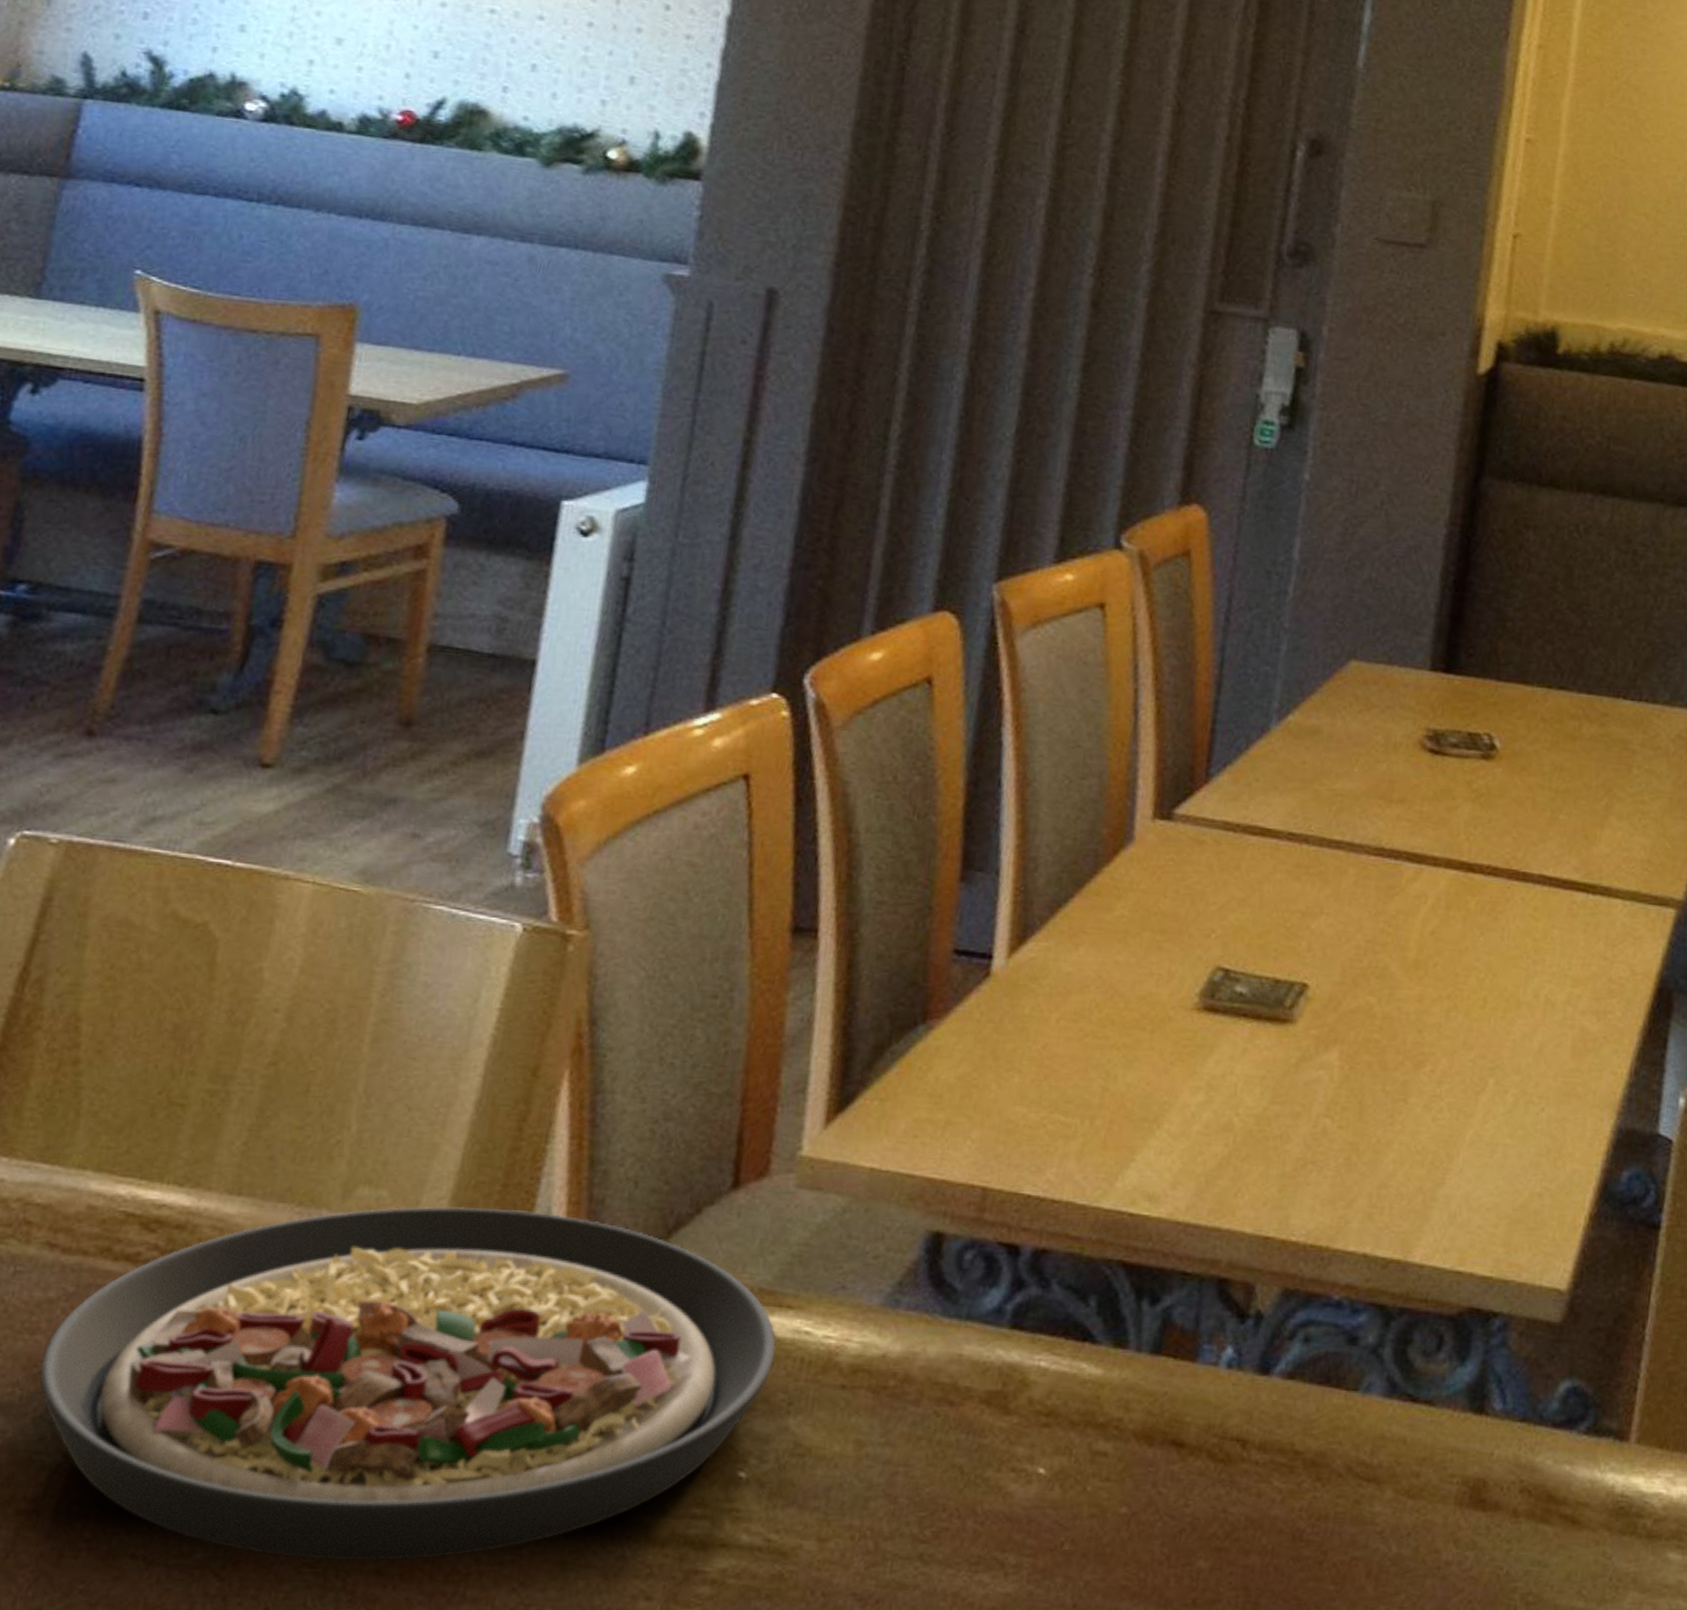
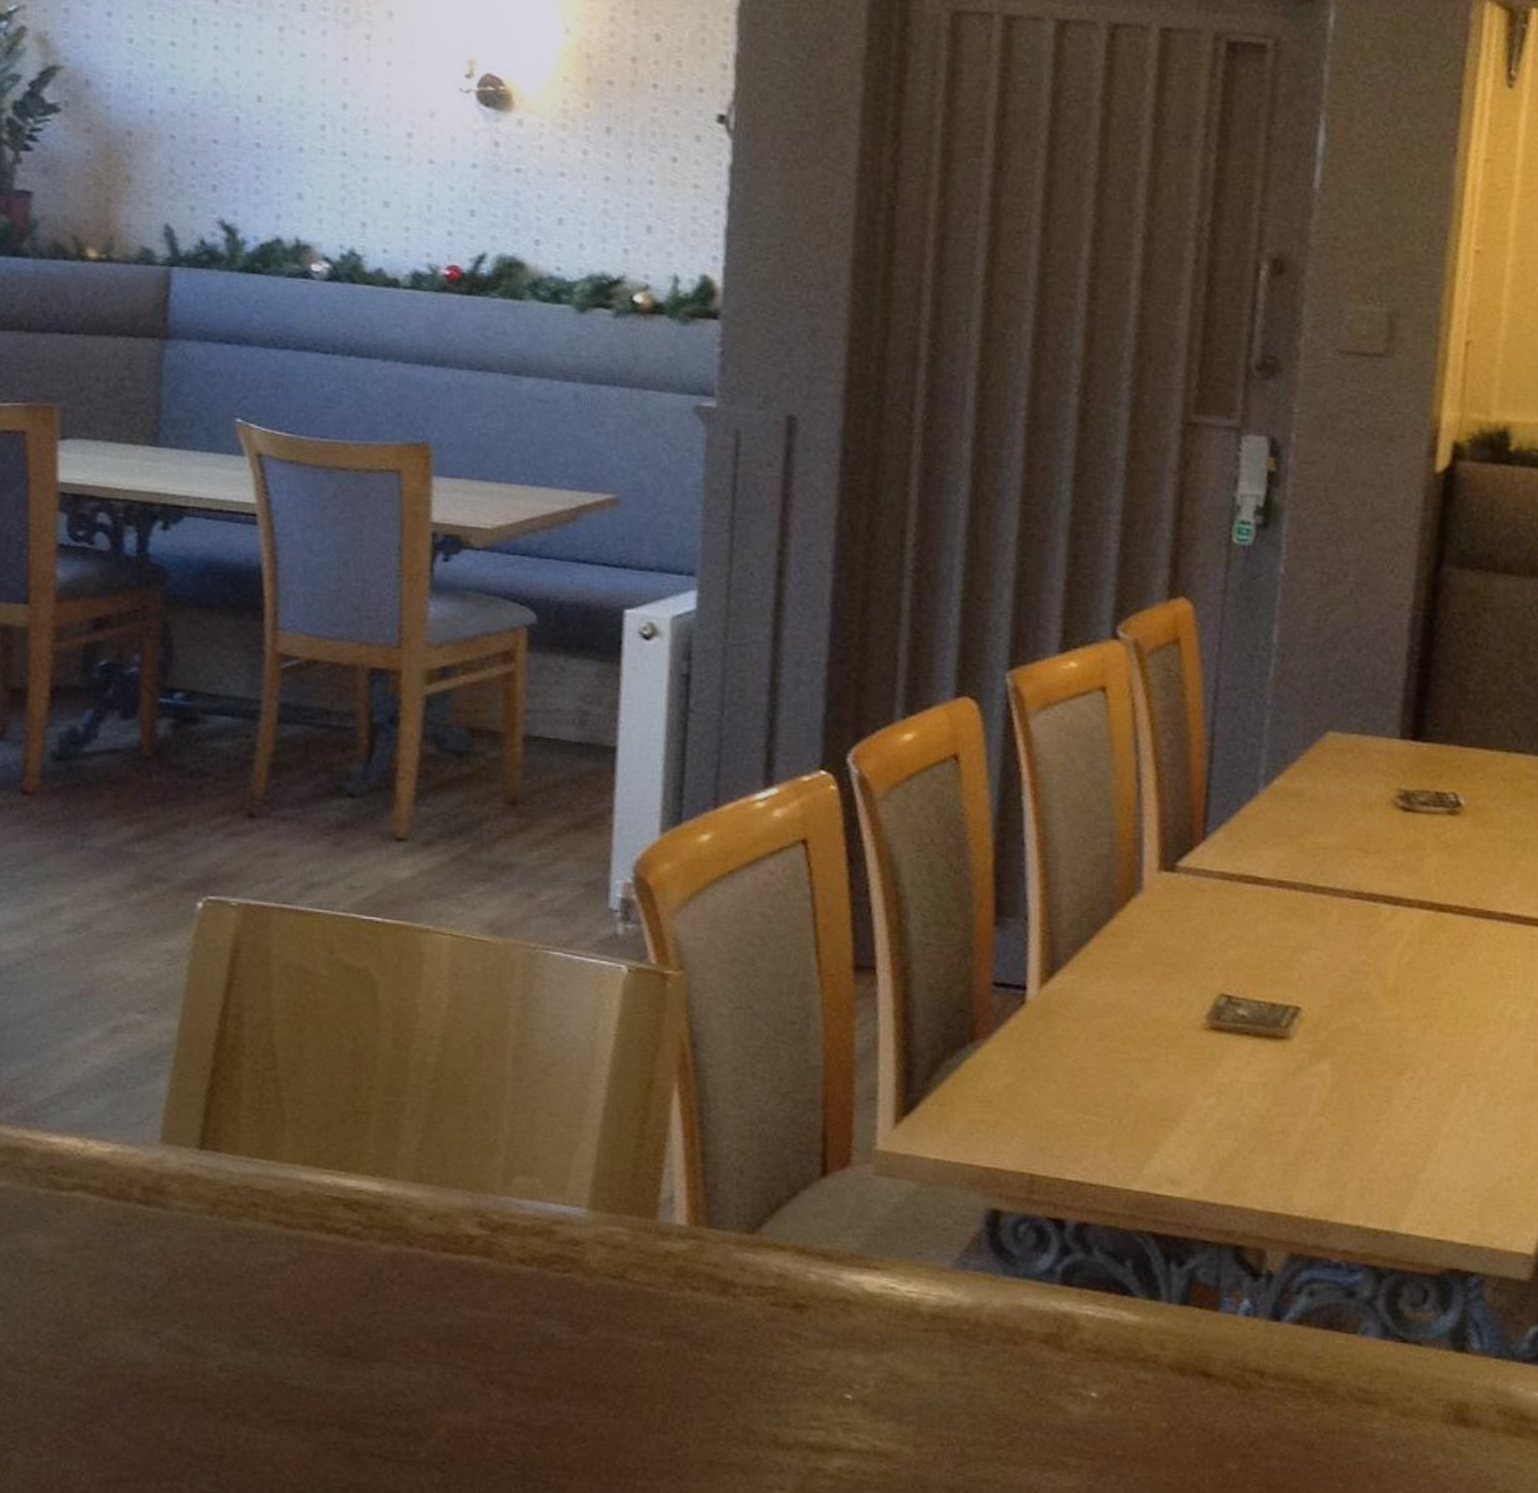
plate: present [38,1206,776,1562] -> none [280,1191,868,1460]

